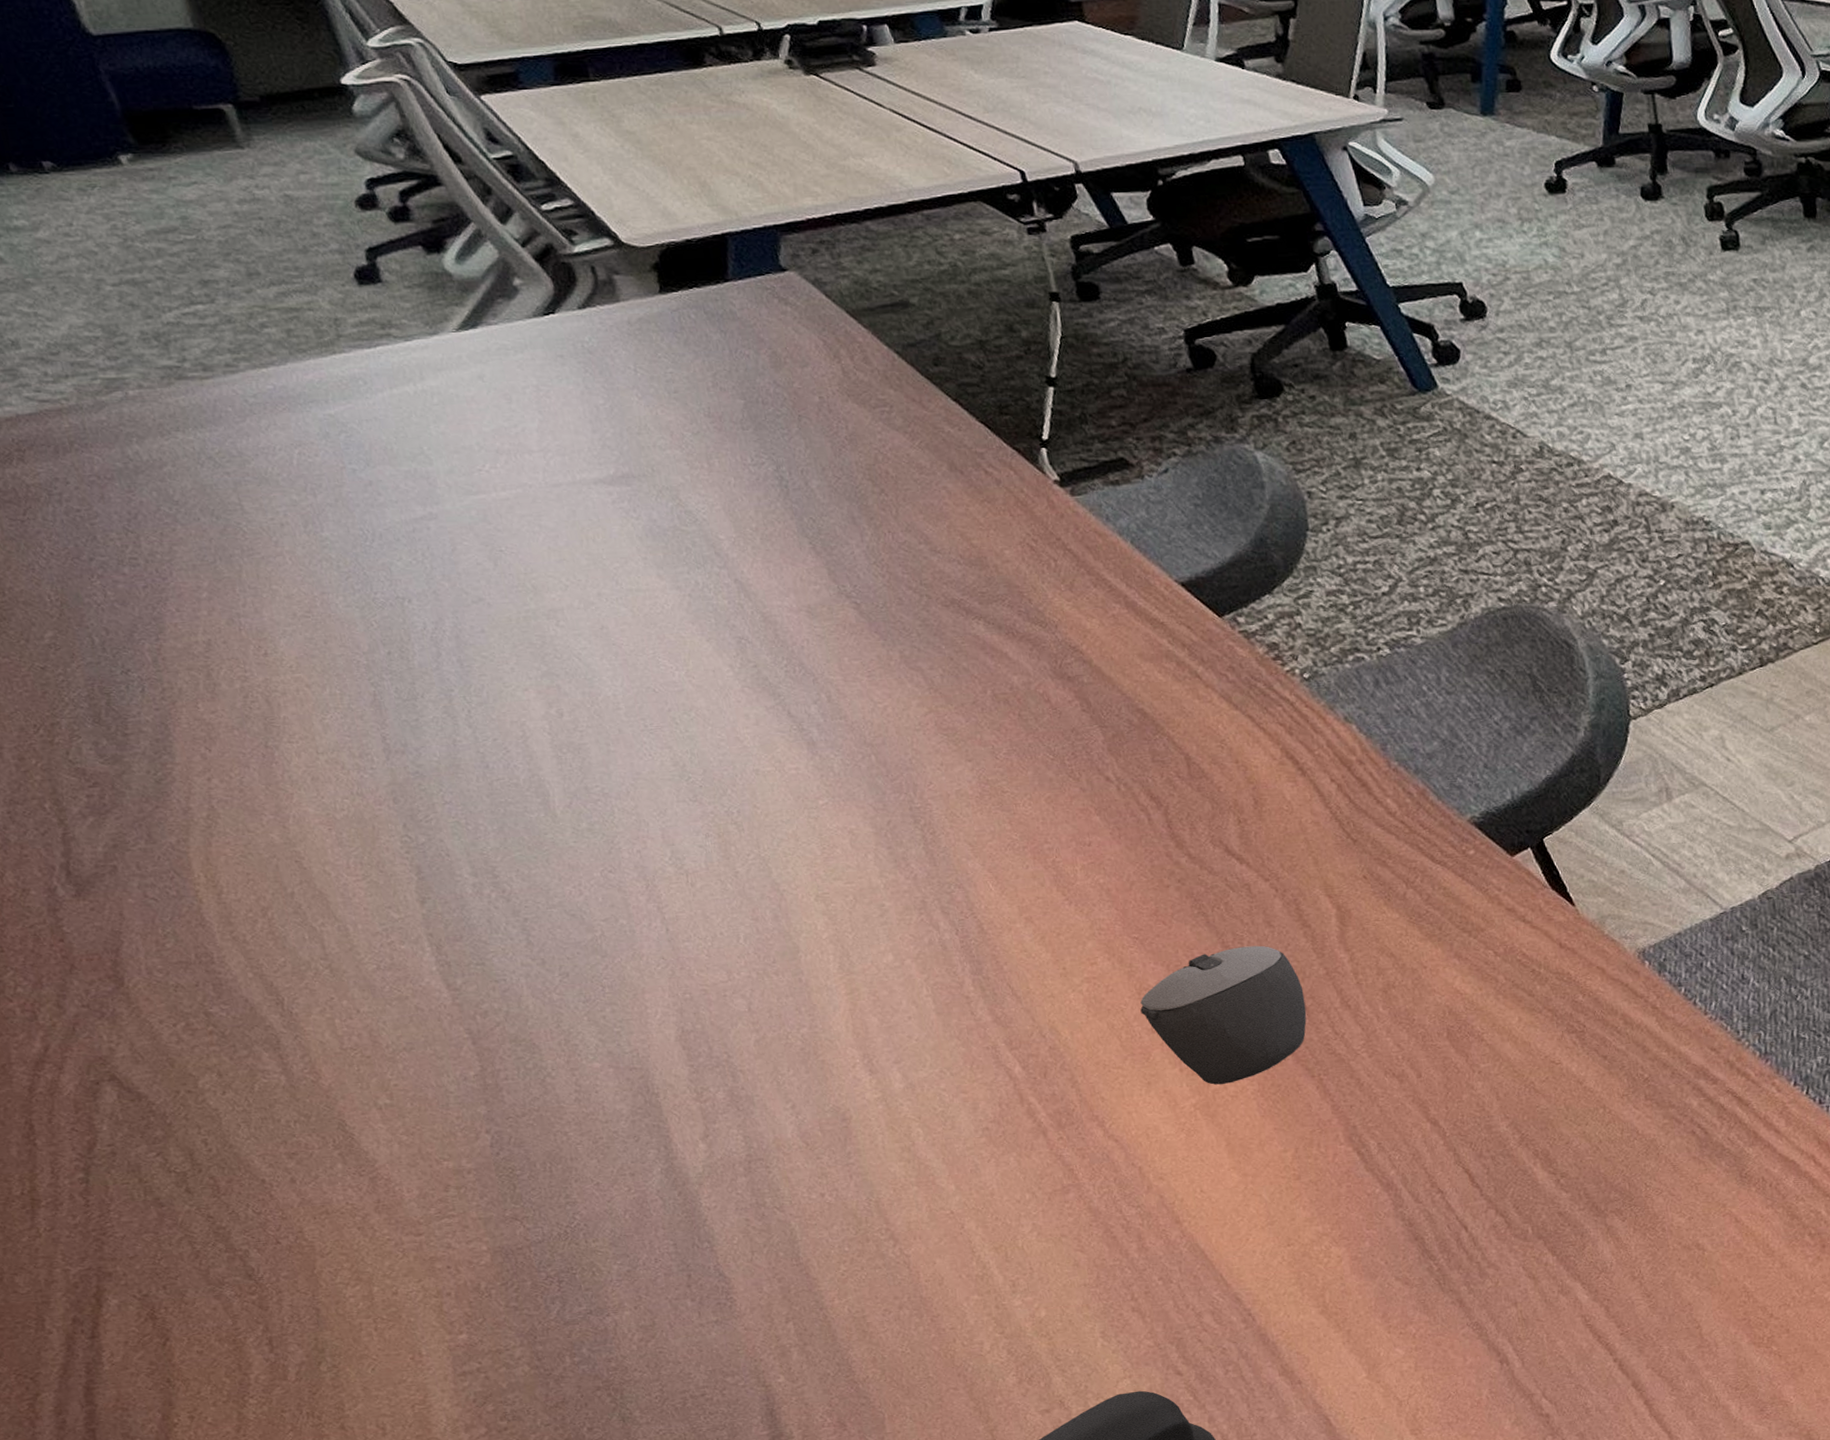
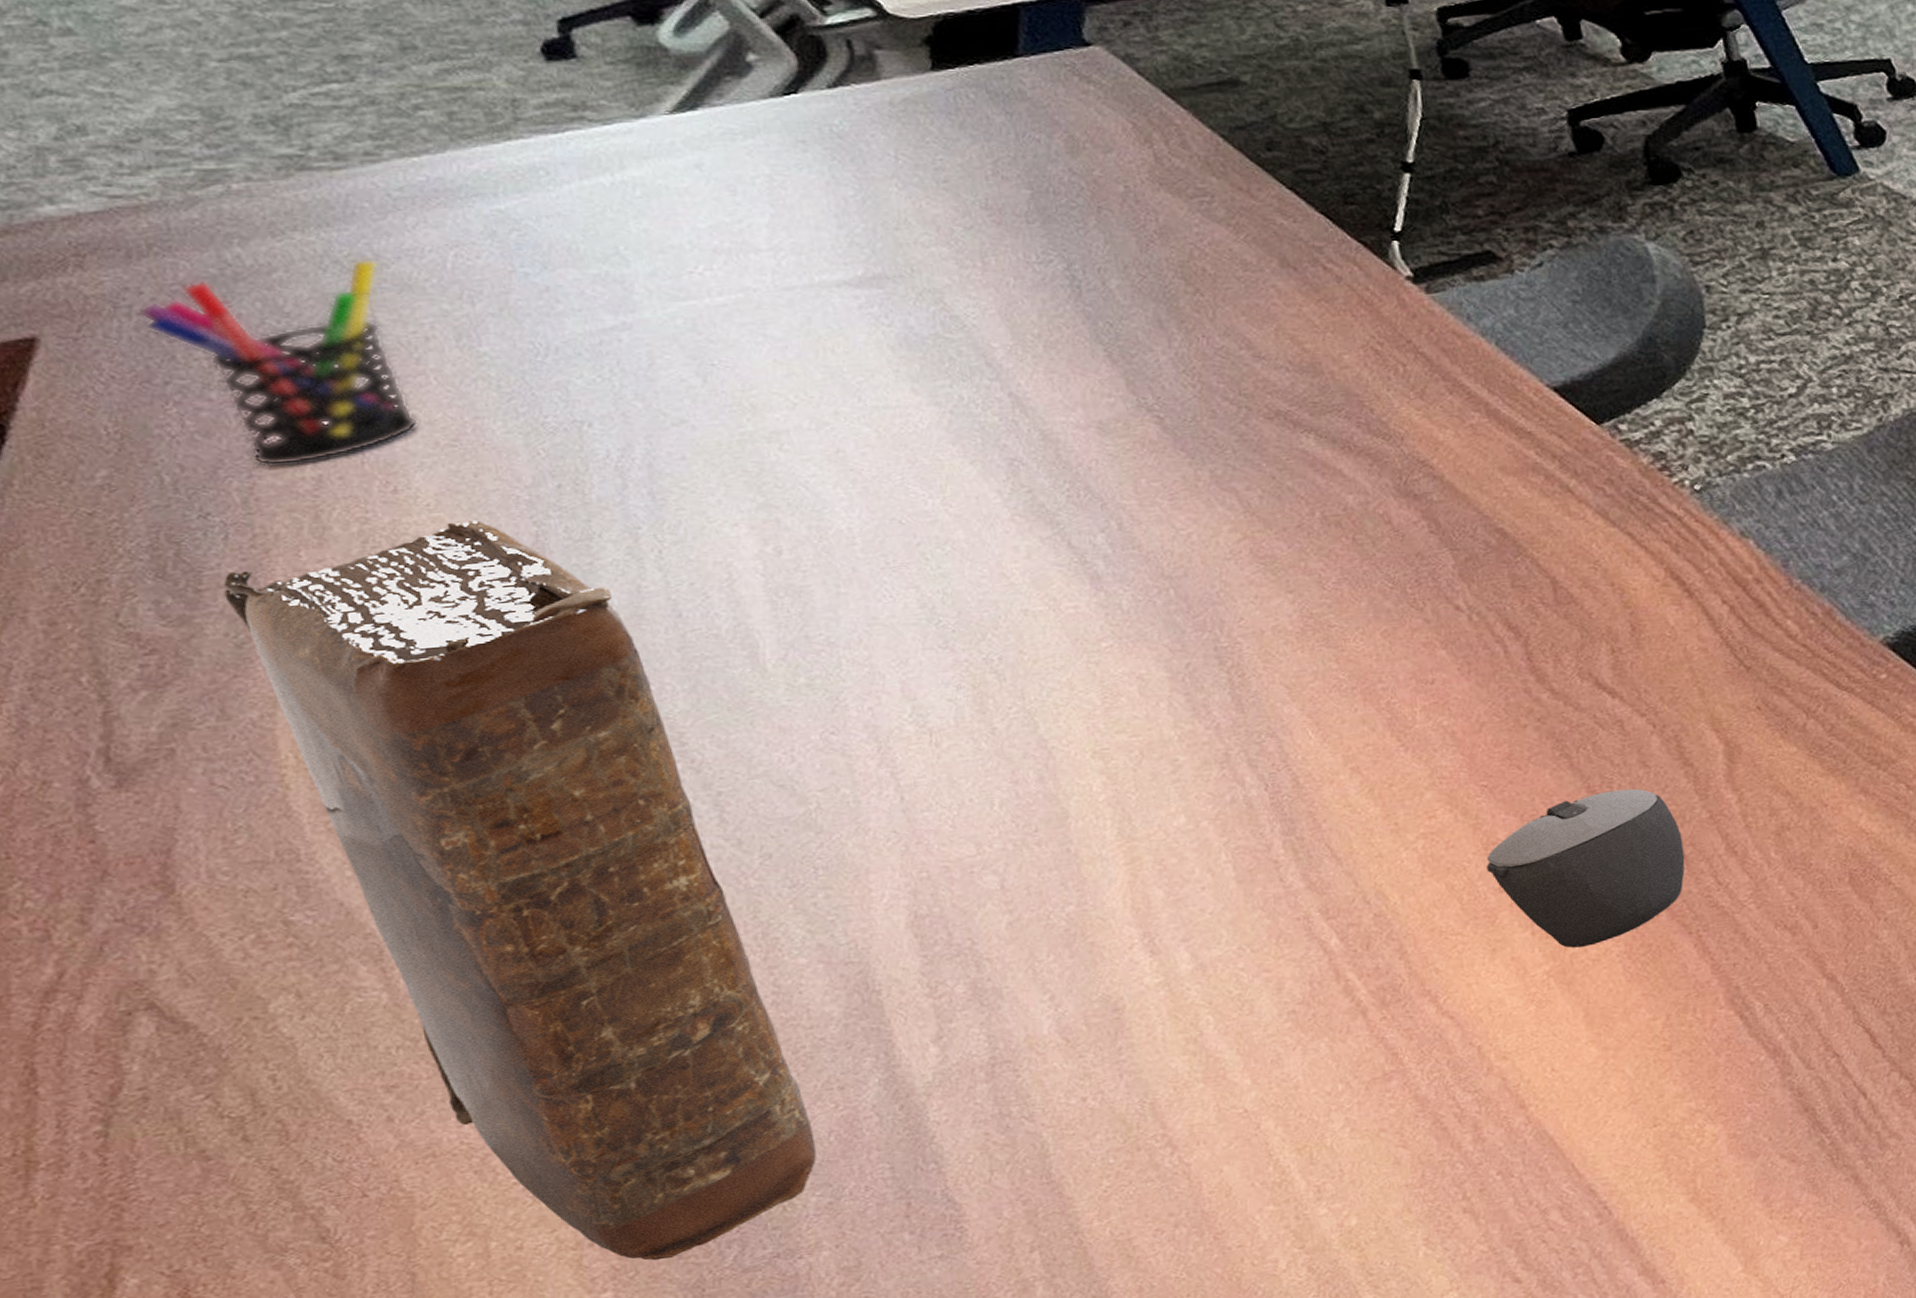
pen holder: none [66,455,280,631] -> present [137,259,419,467]
book: none [142,681,616,1311] -> present [222,520,817,1261]

